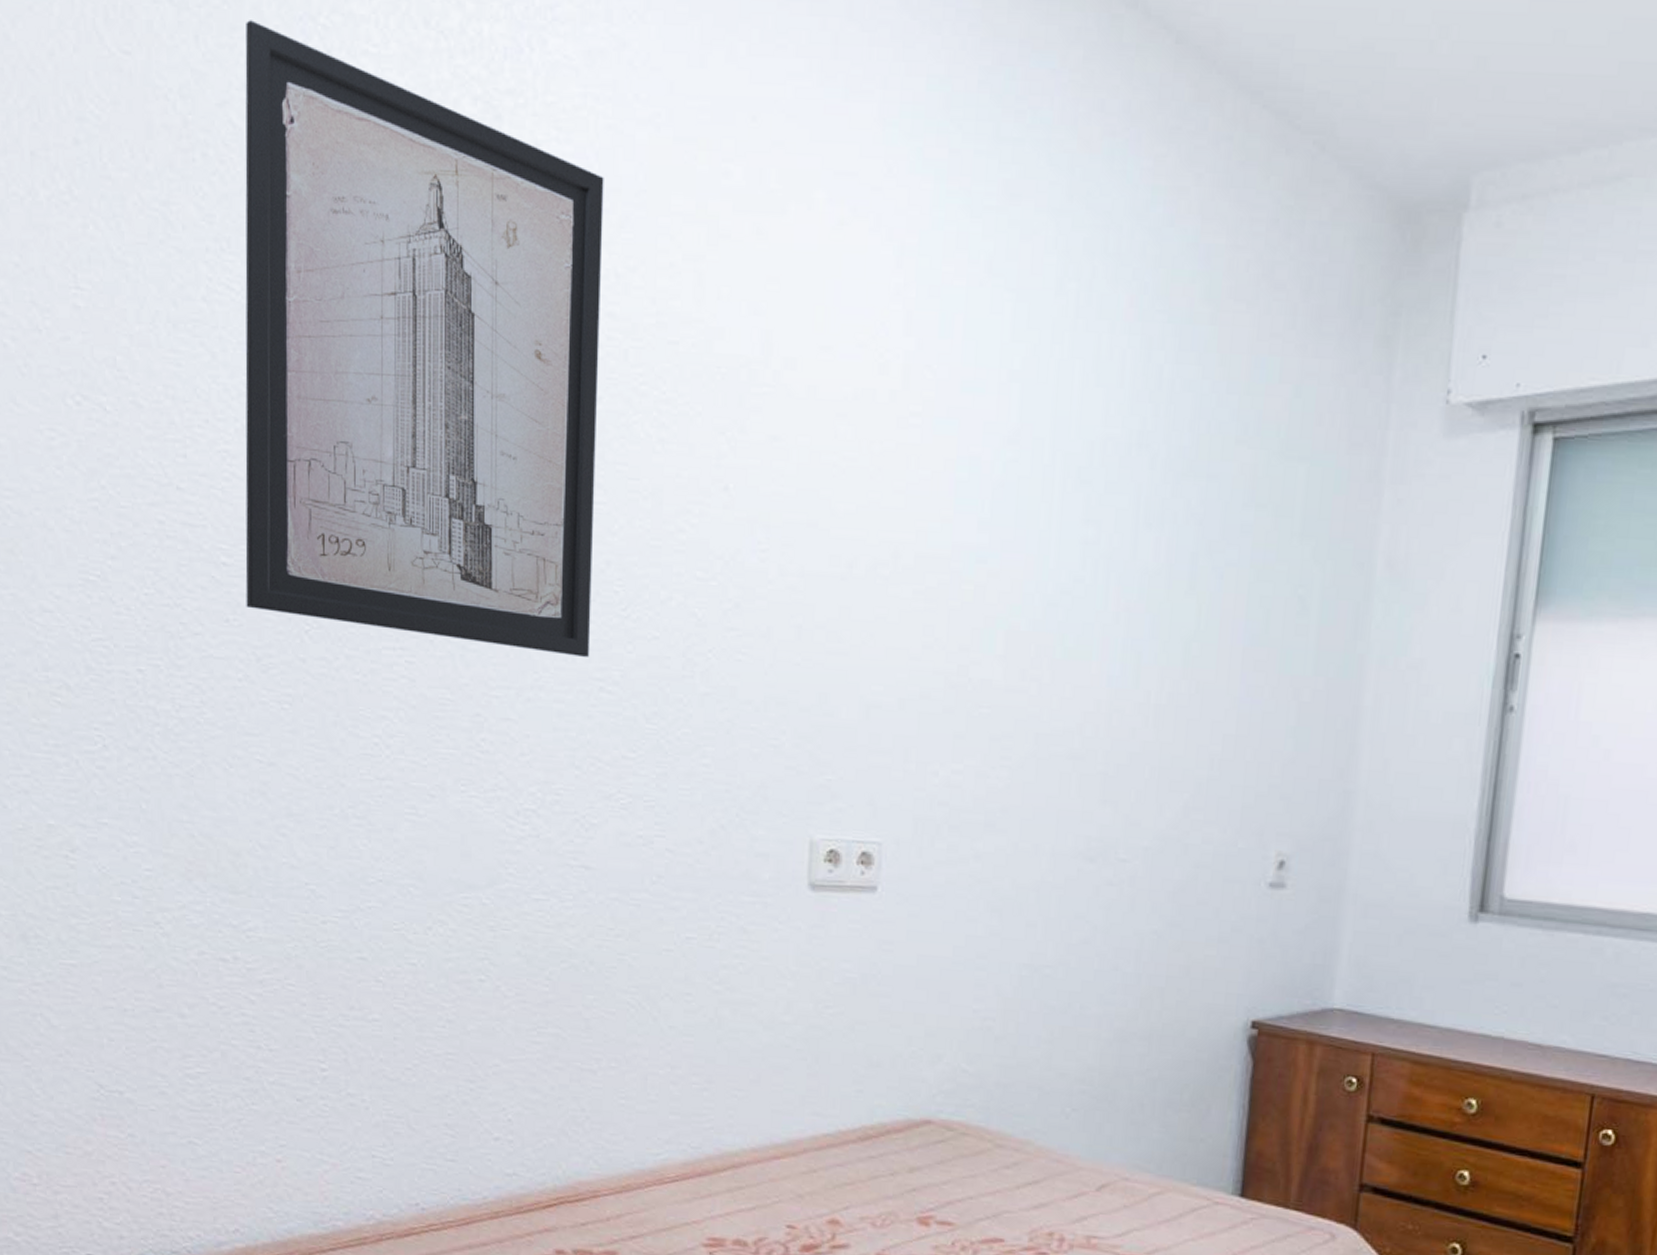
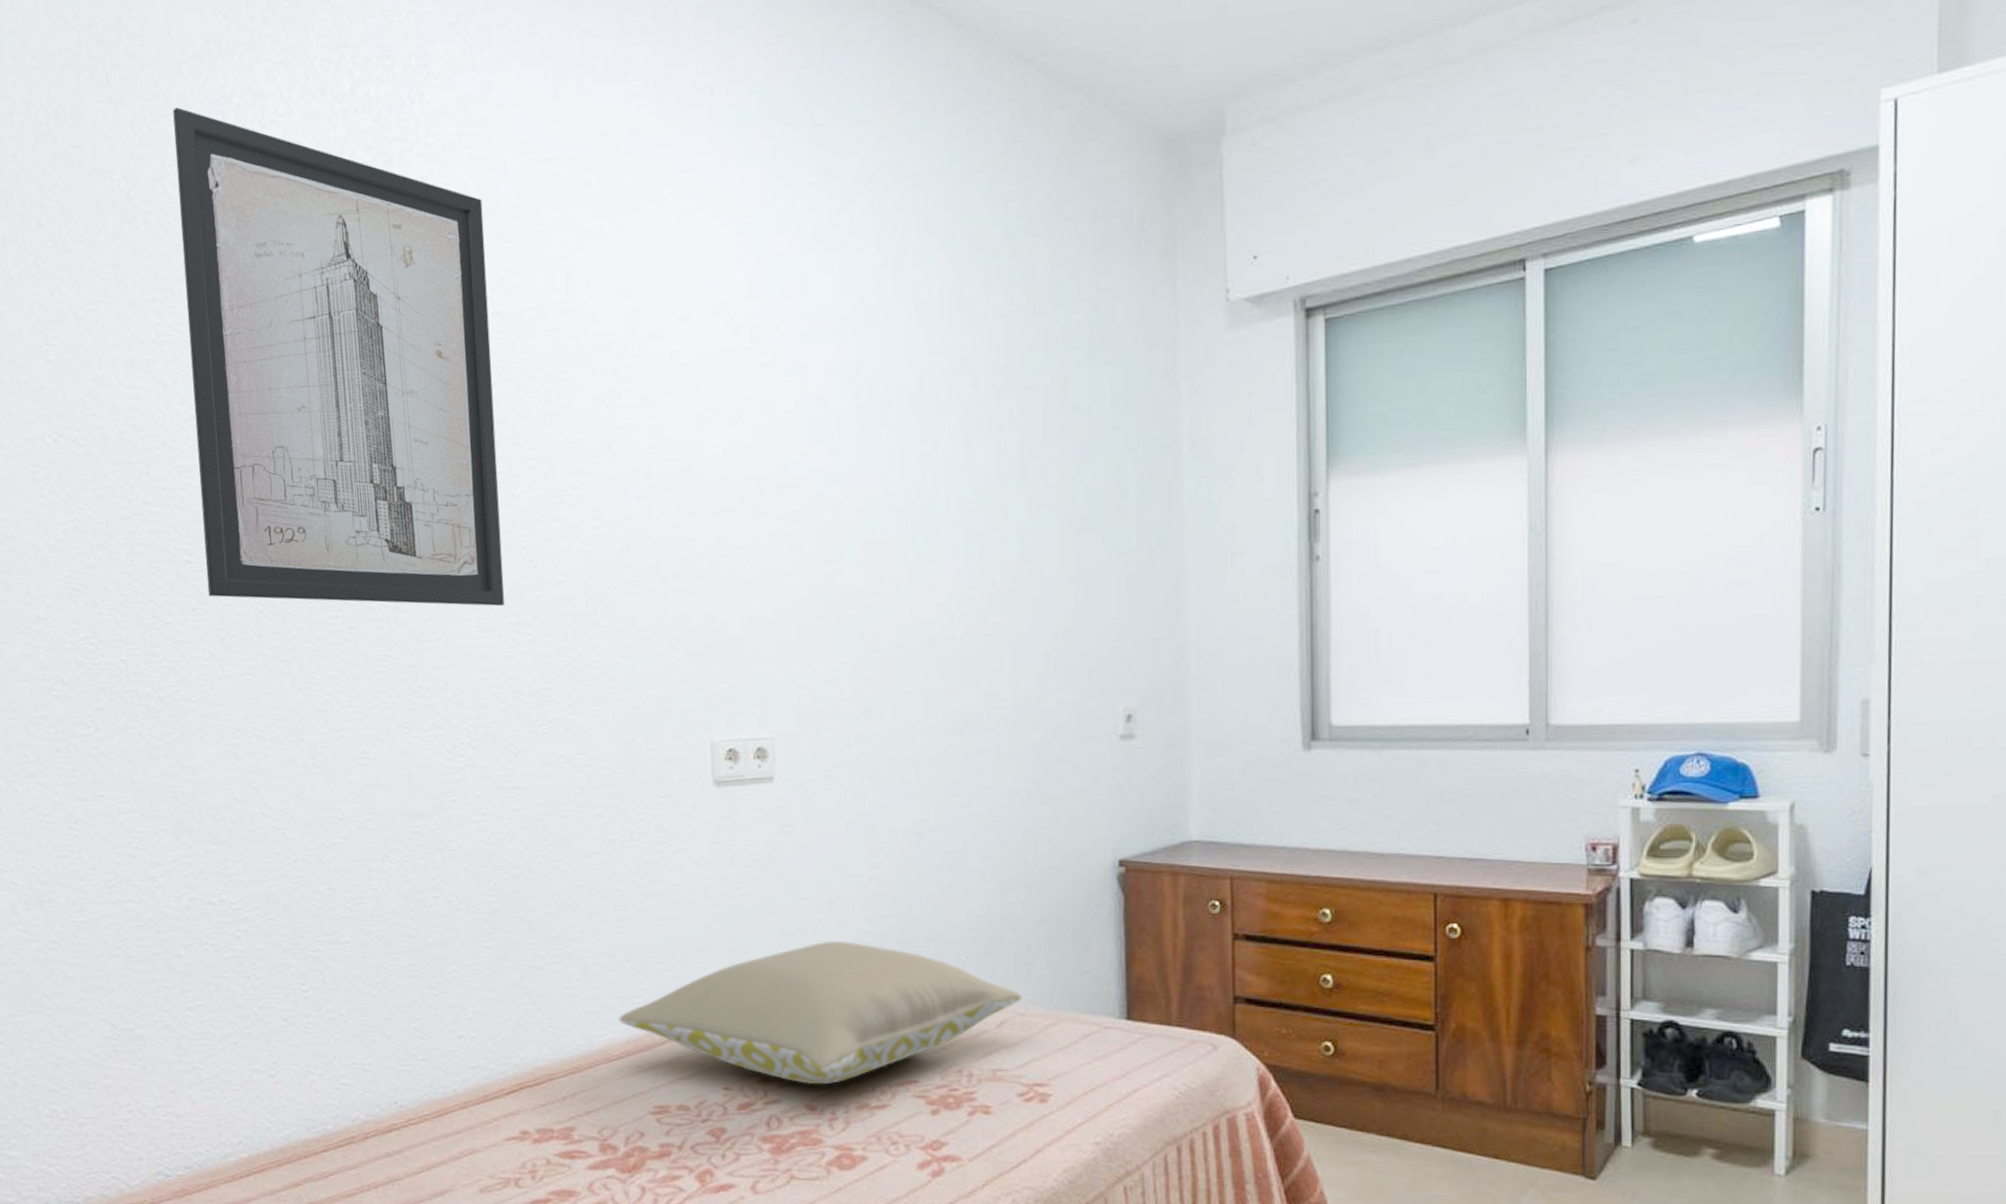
pillow: none [677,1076,1129,1234] -> present [619,940,1023,1085]

